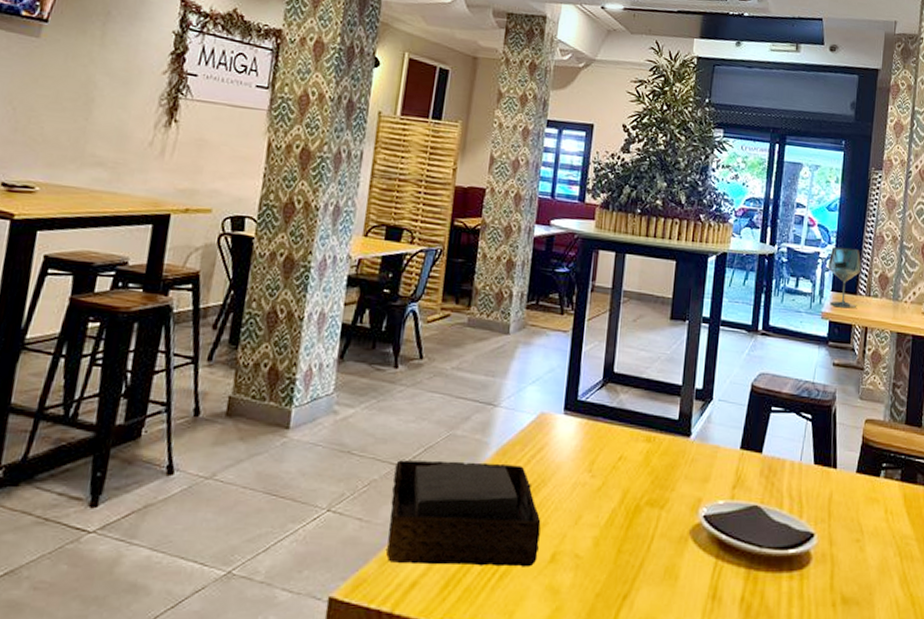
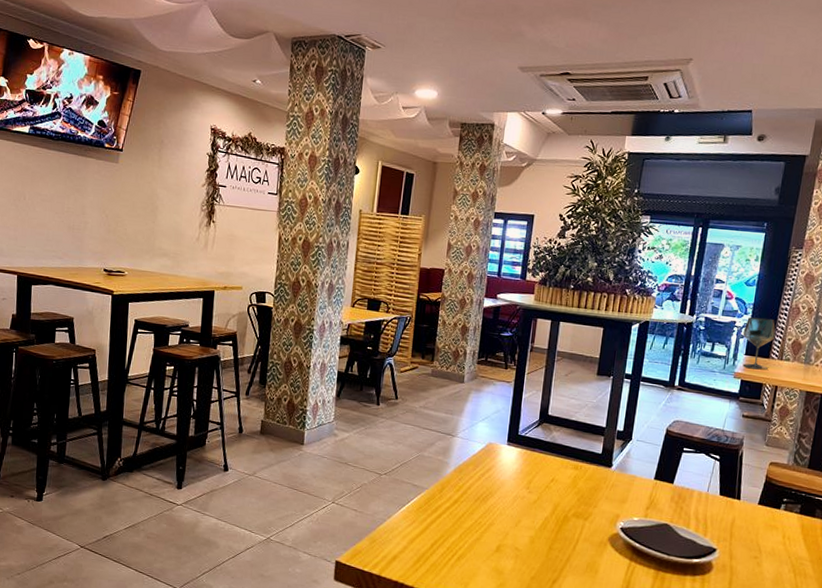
napkin holder: present [386,460,541,567] -> none [375,471,489,554]

